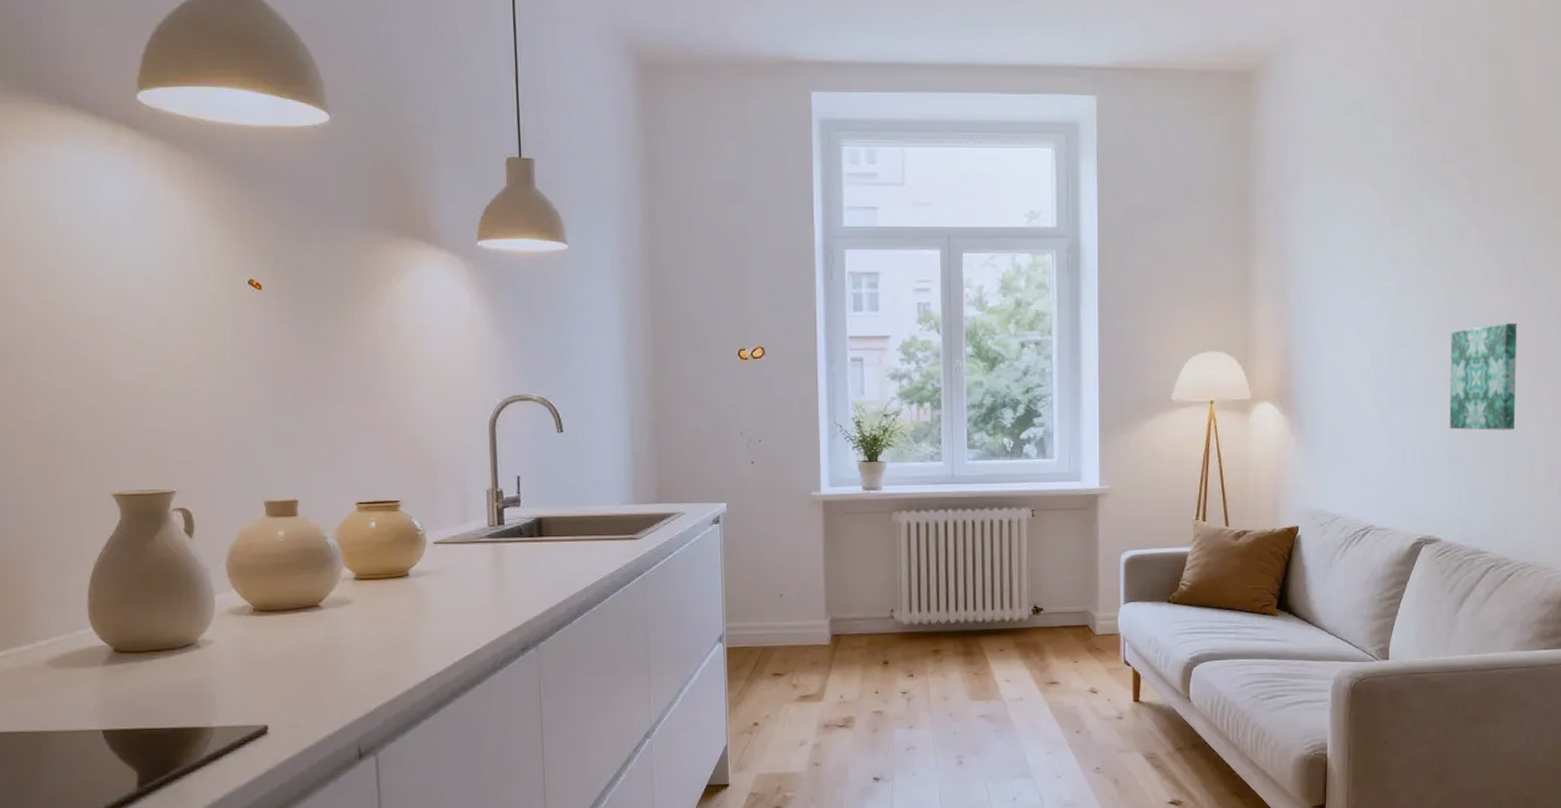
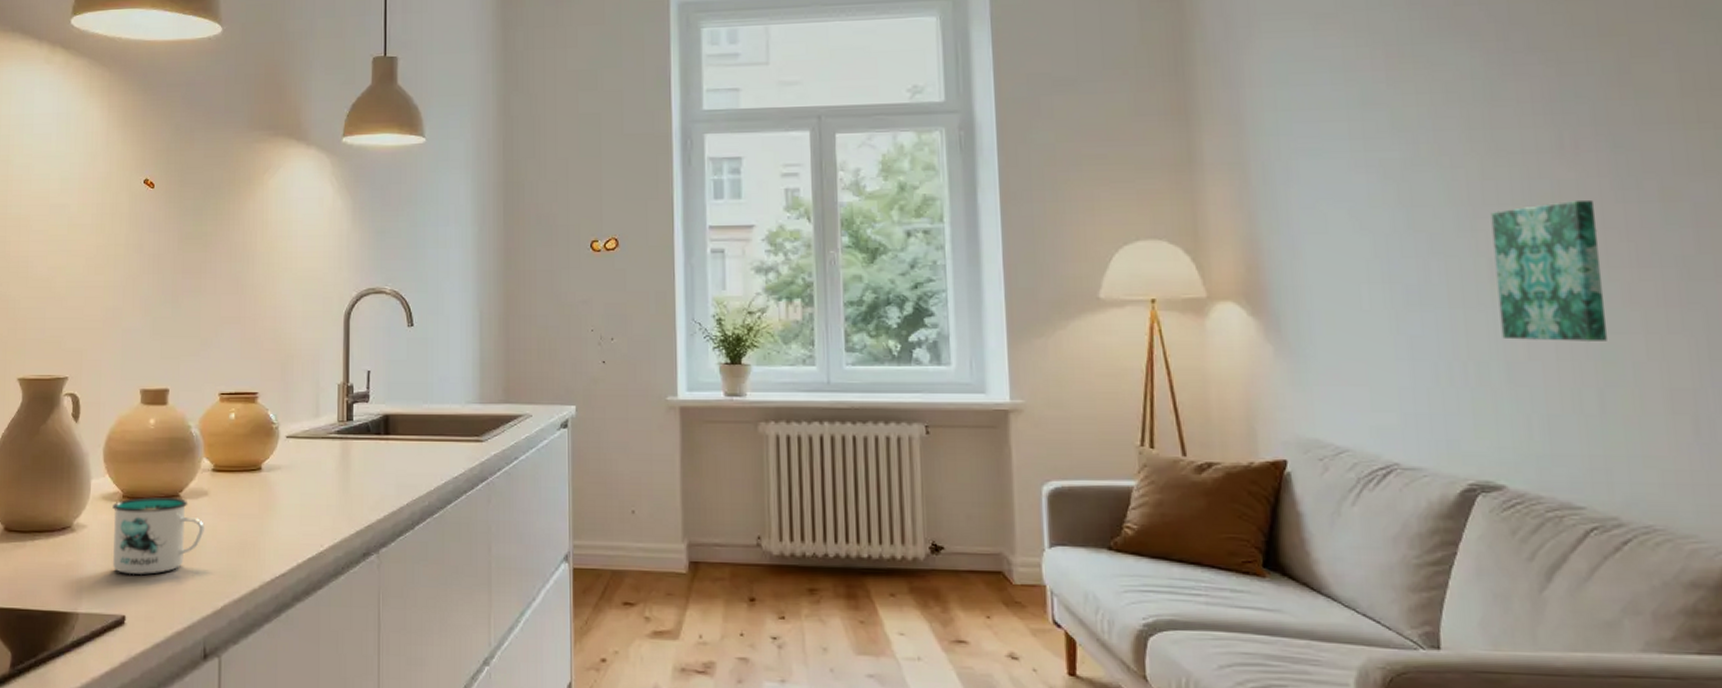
mug: none [242,608,350,686] -> present [112,497,204,575]

